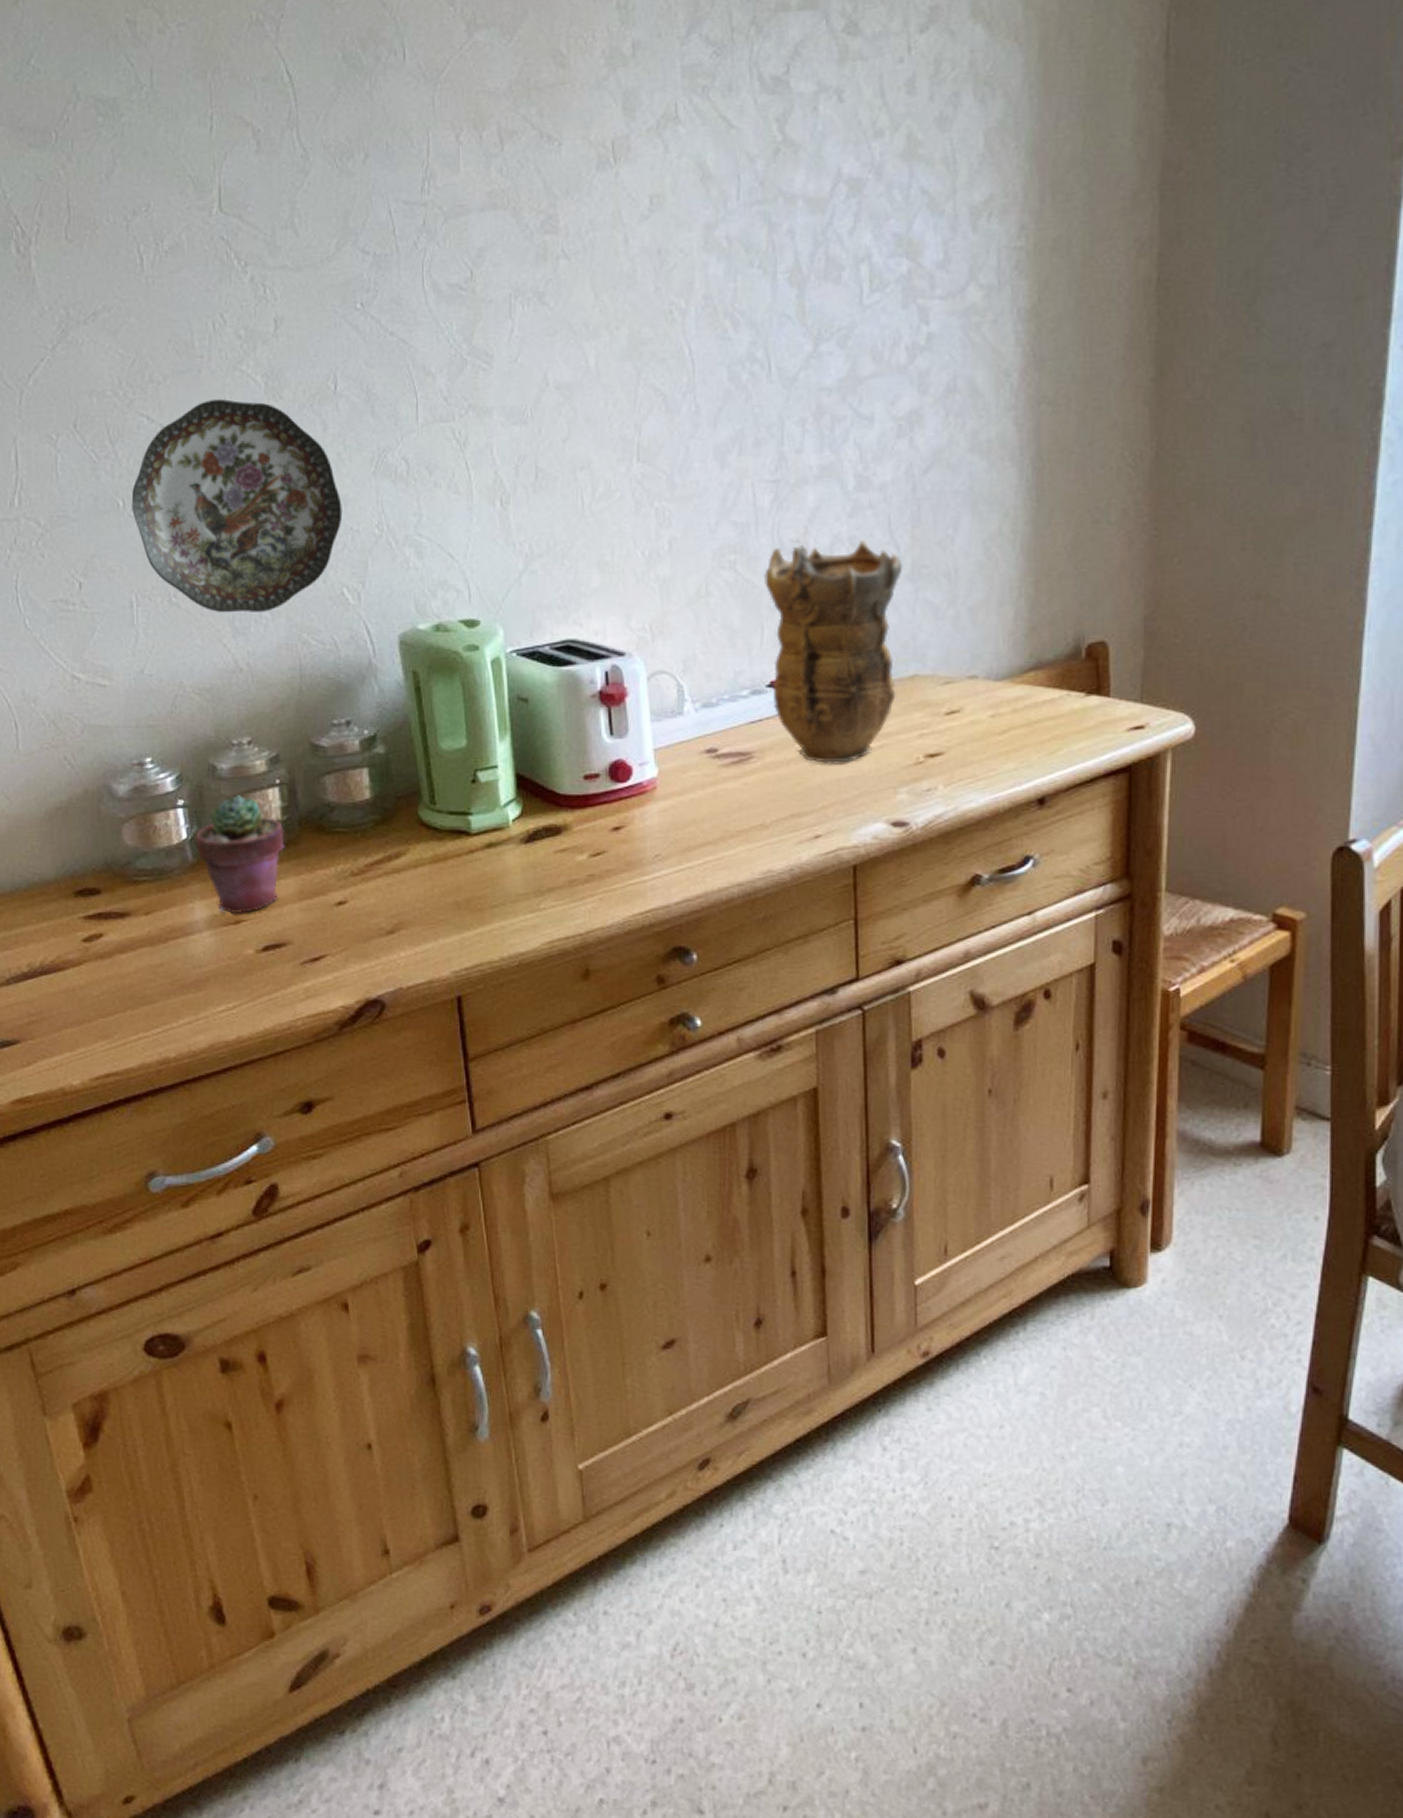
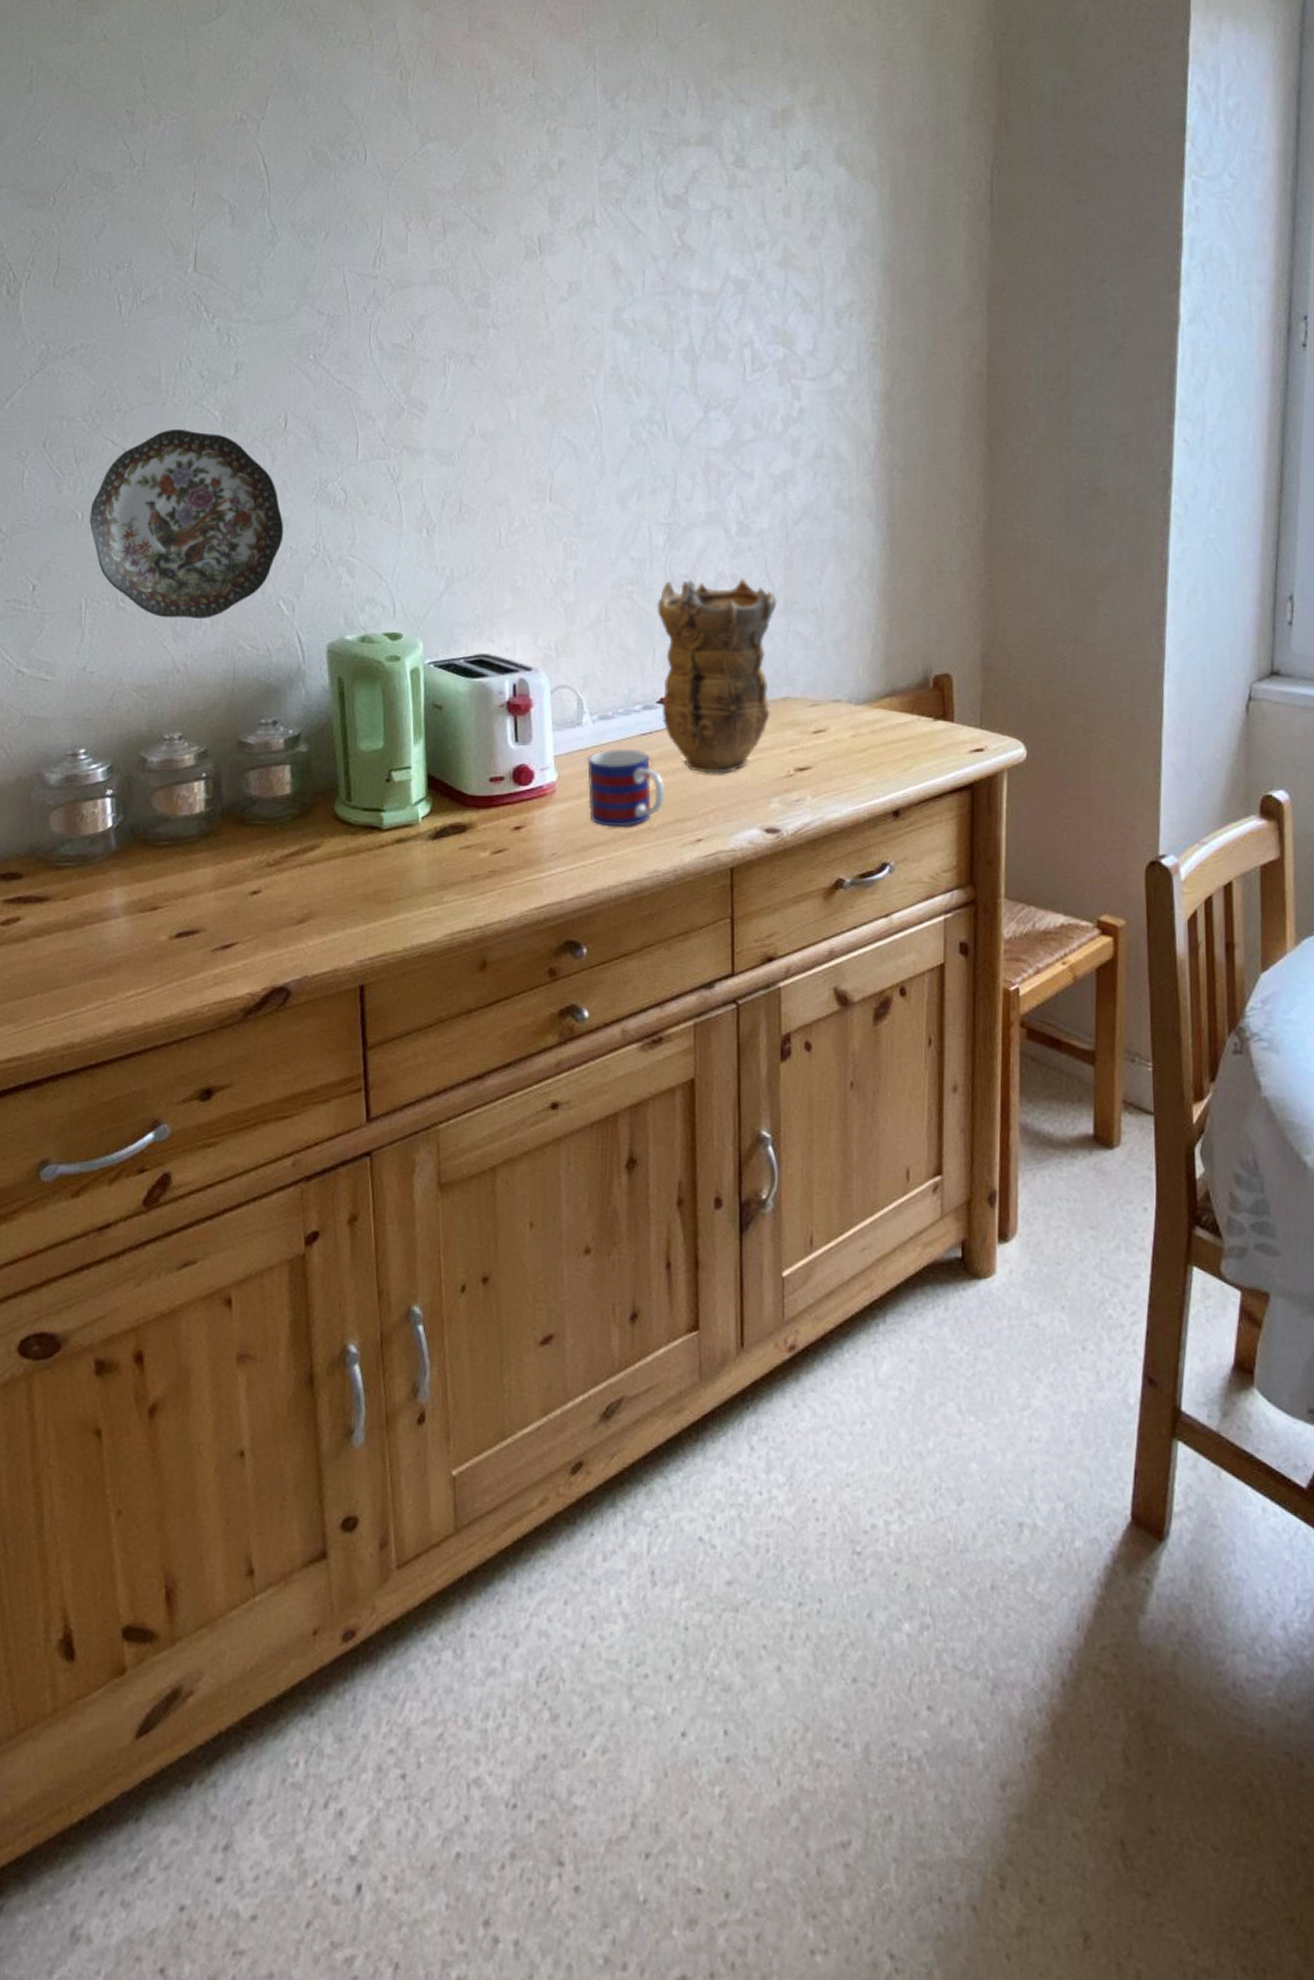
potted succulent: present [195,795,285,914] -> none [119,787,206,901]
mug: none [691,739,778,825] -> present [587,748,665,827]

